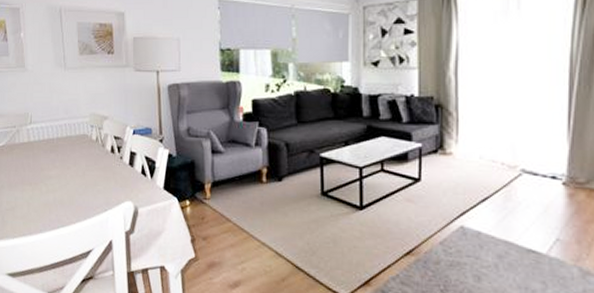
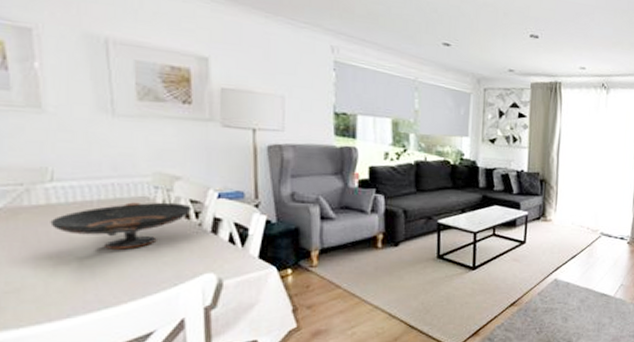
decorative bowl: none [30,139,115,179] -> present [50,202,192,250]

